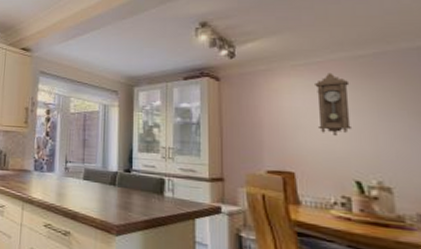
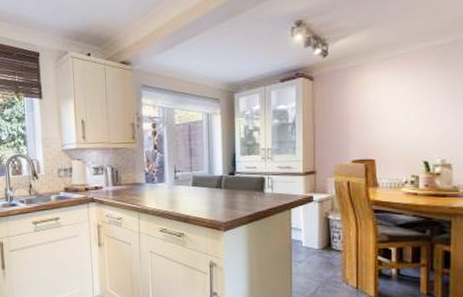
pendulum clock: present [315,72,353,137] -> none [397,64,427,124]

